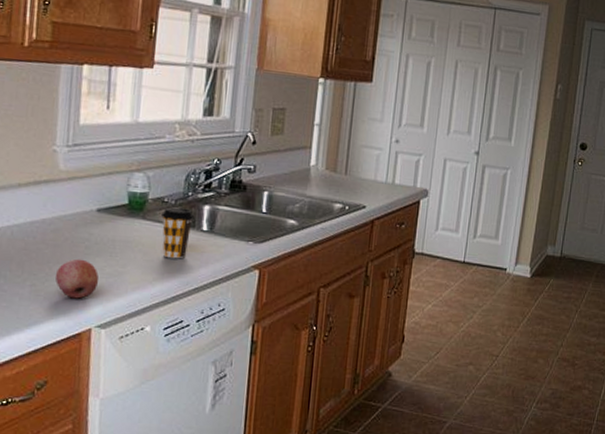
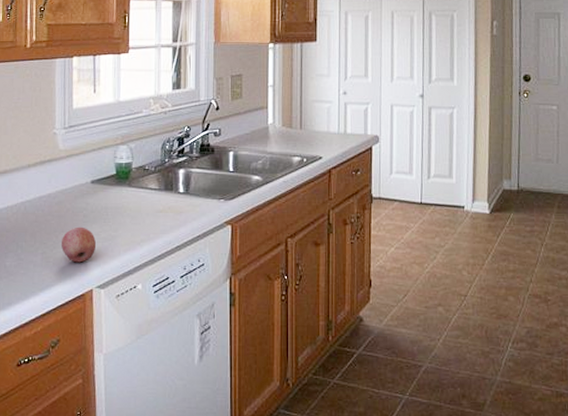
coffee cup: present [160,207,195,259] -> none [143,174,172,220]

